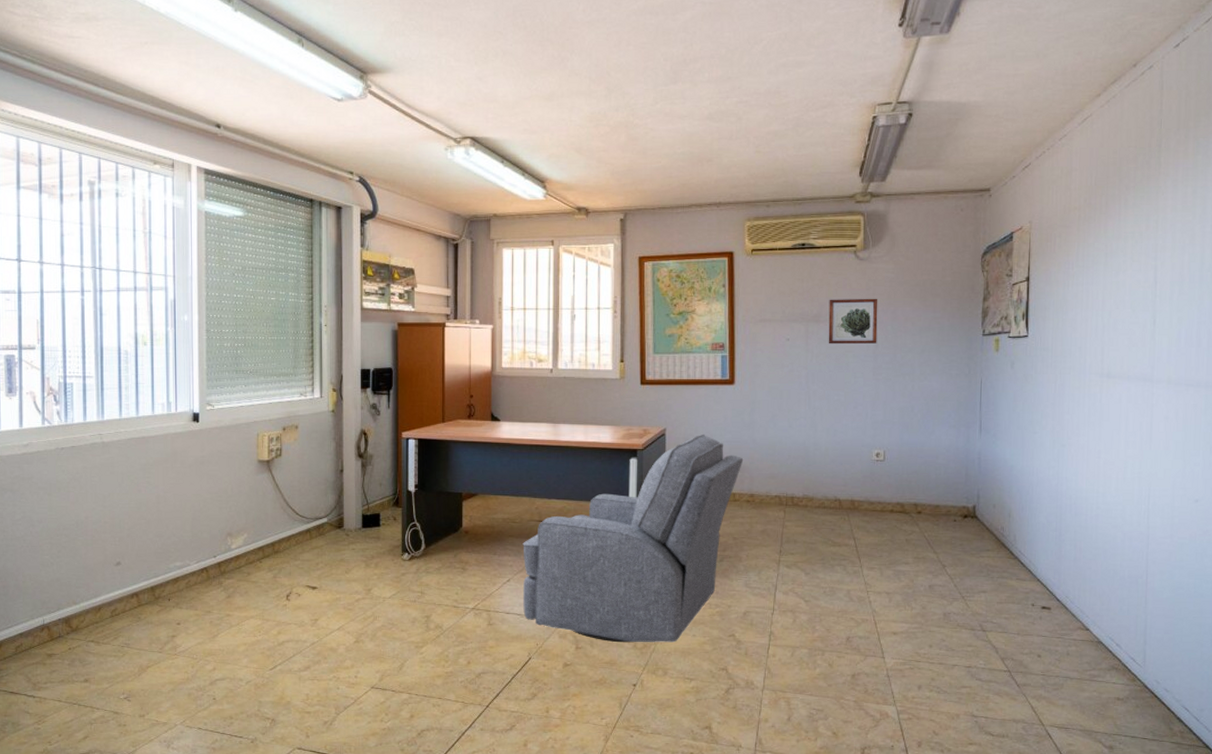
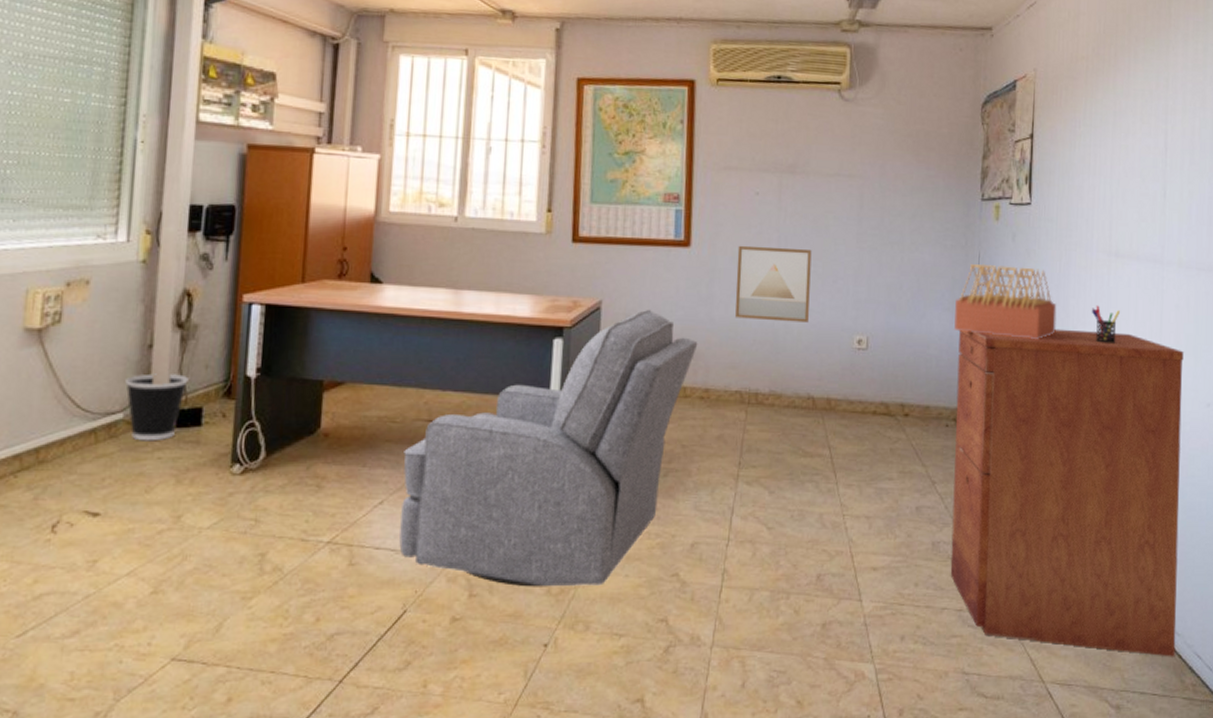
wastebasket: none [327,490,369,538] -> present [125,373,189,441]
wall art: none [772,381,835,441] -> present [735,245,812,323]
wall art: present [828,298,878,345] -> none [805,146,865,204]
filing cabinet: none [959,440,1173,709] -> present [950,328,1184,657]
architectural model: none [960,388,1053,449] -> present [954,263,1057,339]
pen holder: none [1084,419,1111,451] -> present [1091,305,1120,343]

